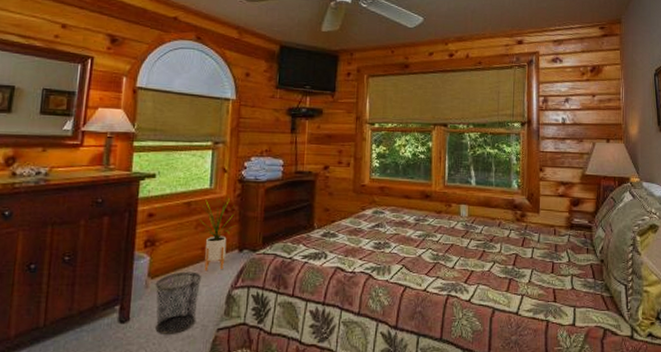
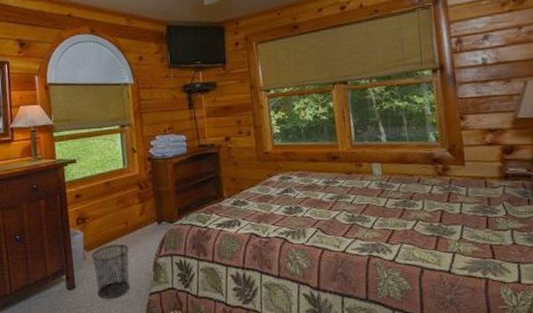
house plant: present [198,195,237,272] -> none [118,173,153,243]

